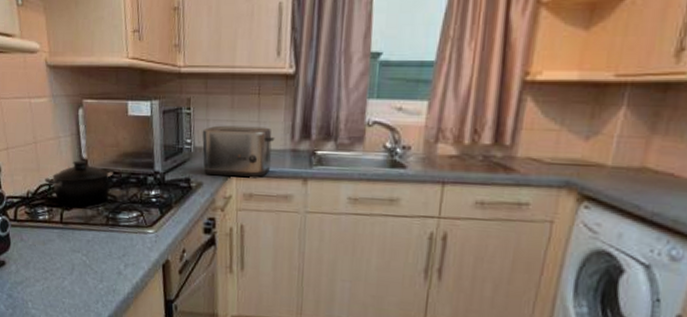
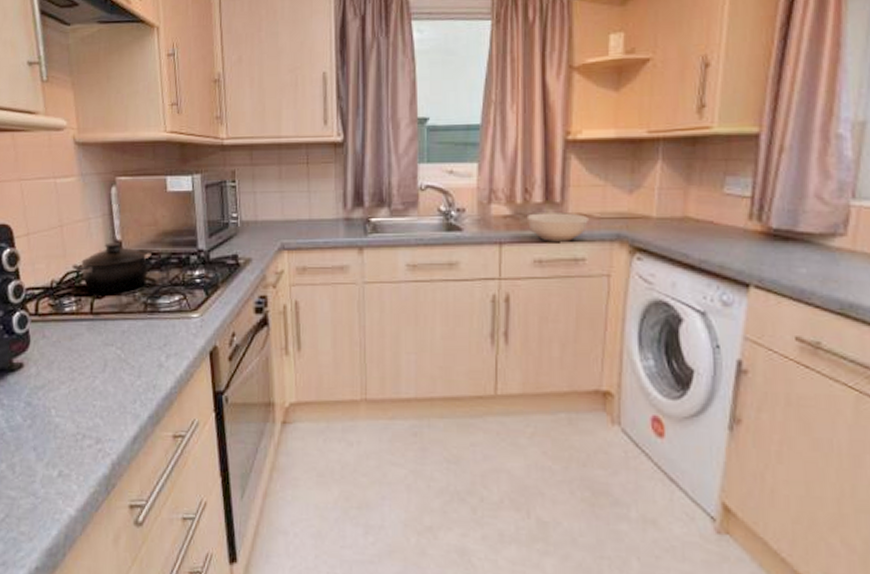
toaster: present [202,125,275,178] -> none [249,196,326,250]
bowl: none [472,154,538,186] -> present [526,213,589,242]

